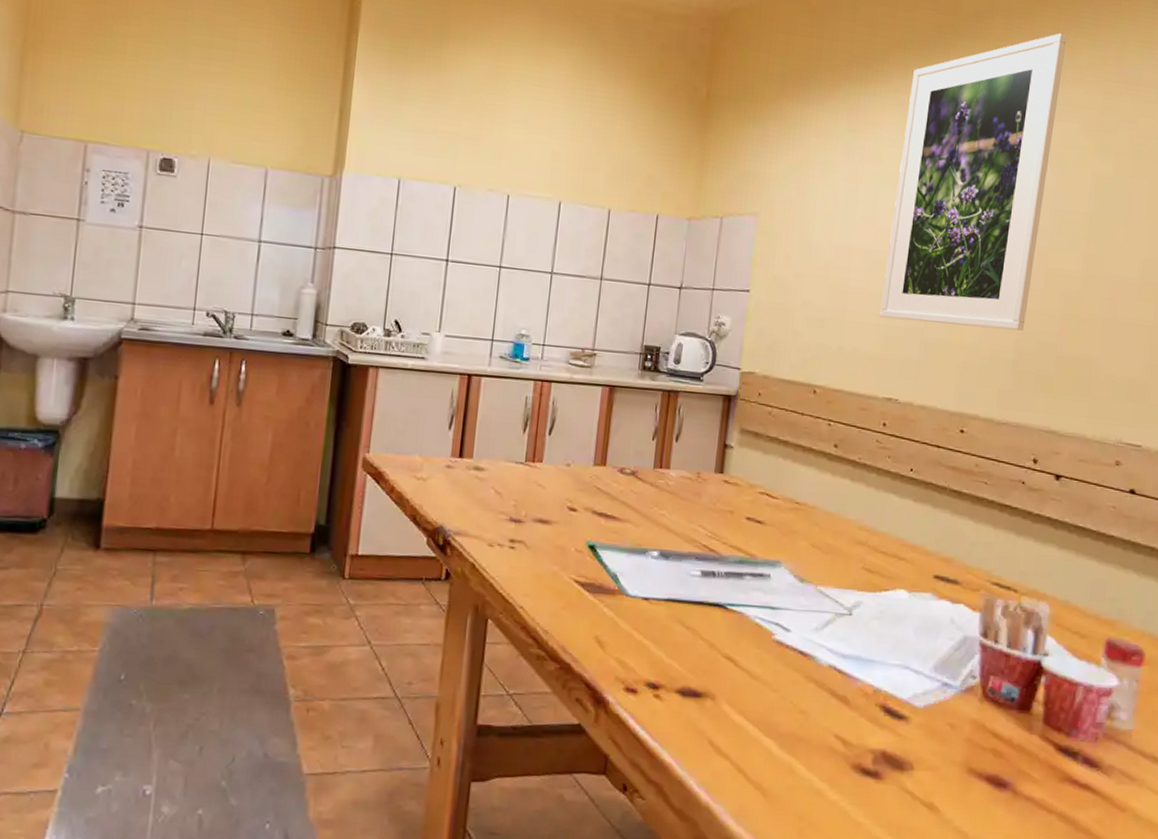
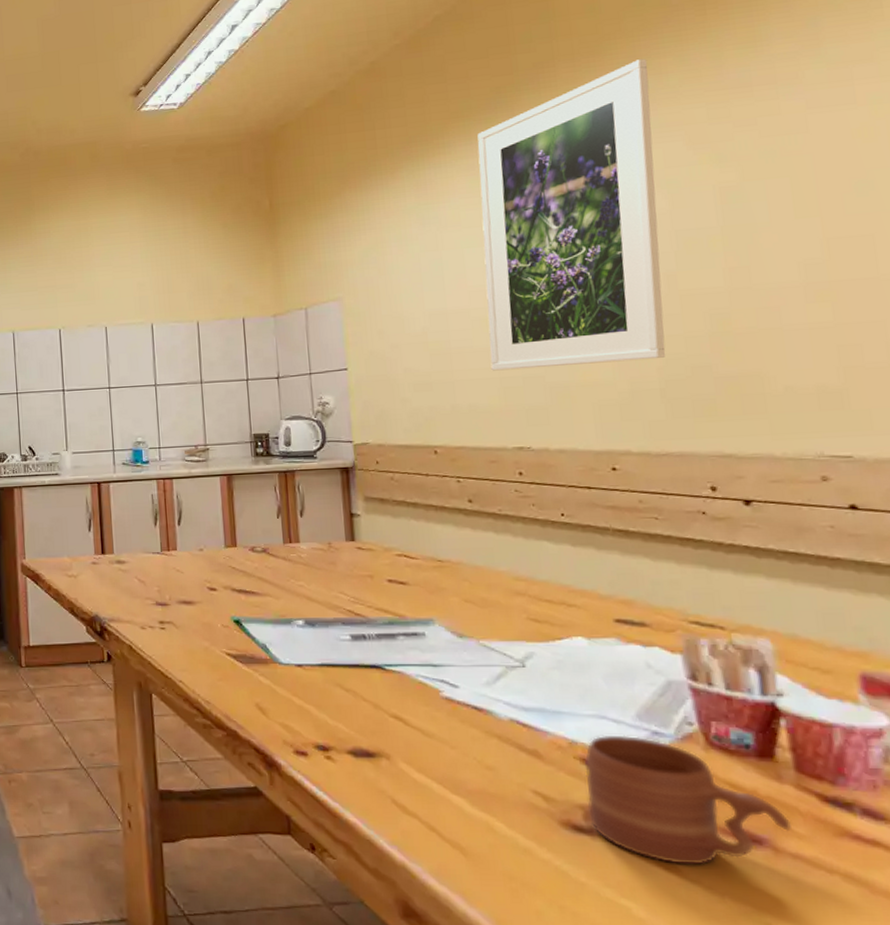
mug: none [877,685,1031,806] -> present [585,735,791,865]

